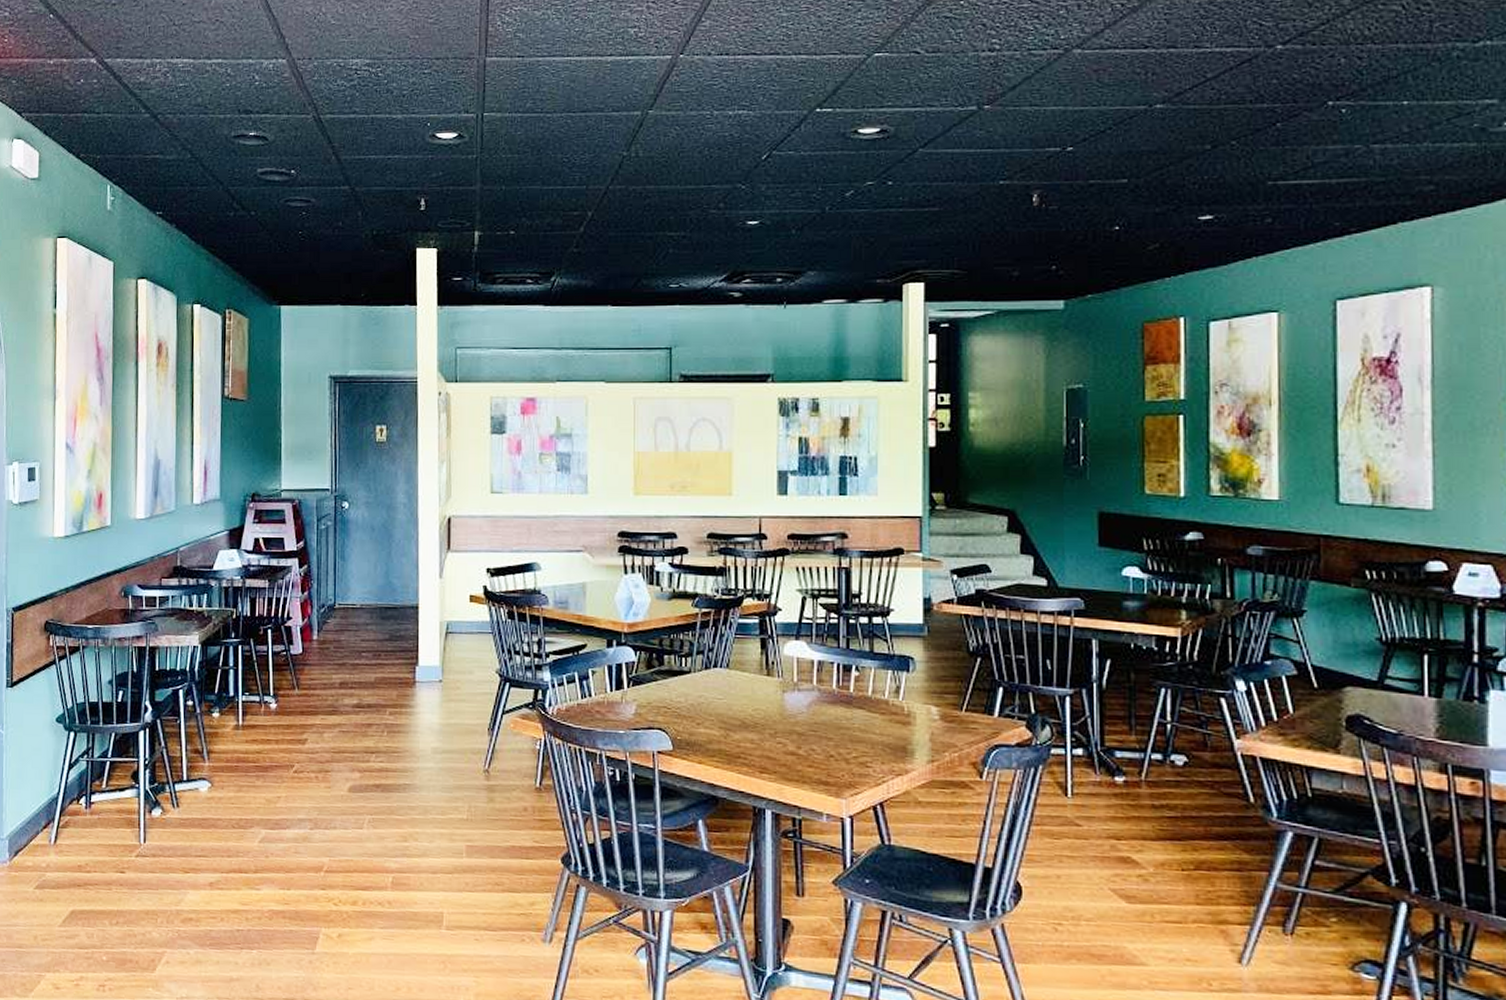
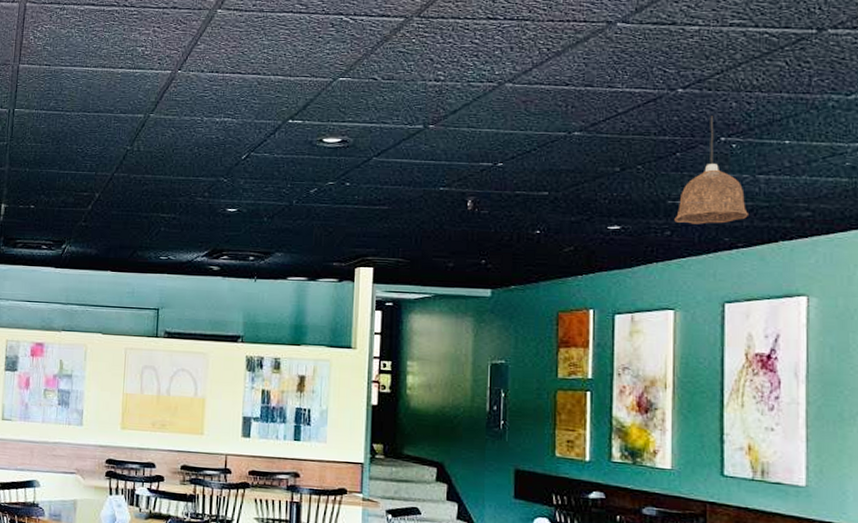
pendant lamp: none [1276,76,1363,208] -> present [674,116,750,224]

